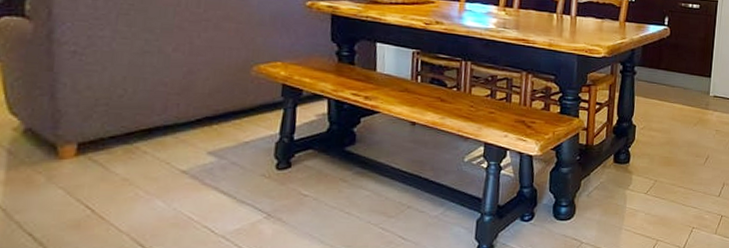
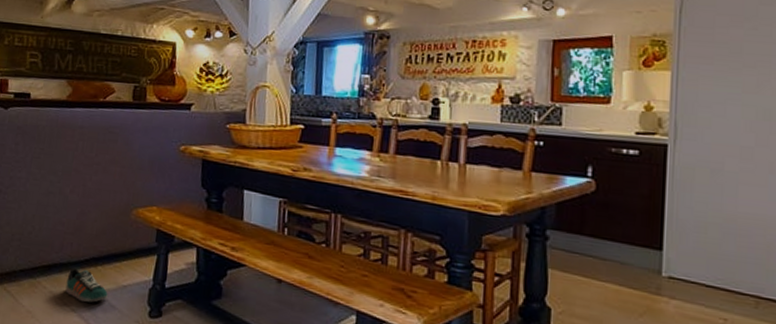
sneaker: none [172,129,227,162] -> present [65,267,108,303]

